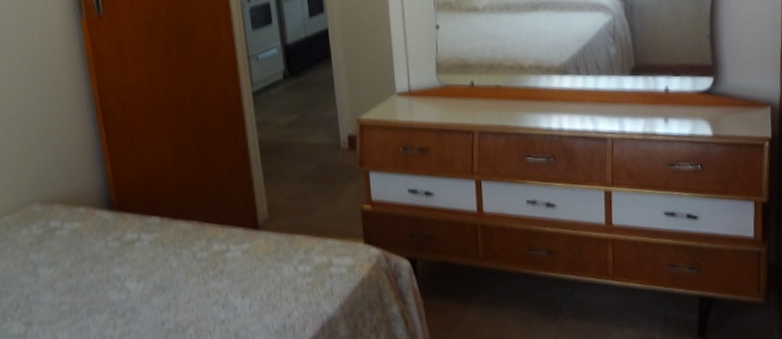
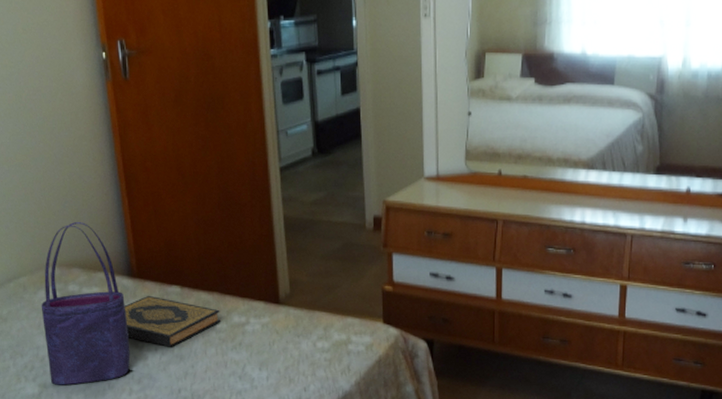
tote bag: none [24,158,114,323] -> present [41,222,131,386]
hardback book: none [105,227,201,279] -> present [124,295,220,347]

